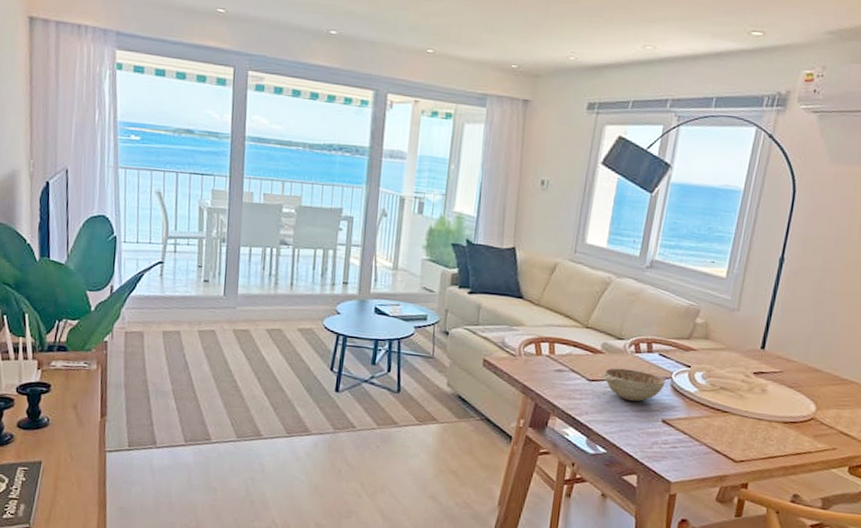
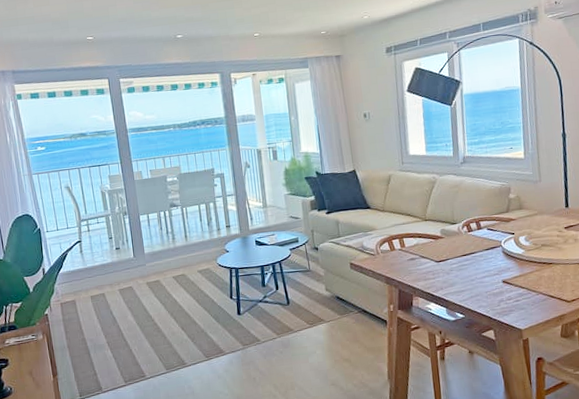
decorative bowl: present [603,368,667,401] -> none [447,245,498,271]

